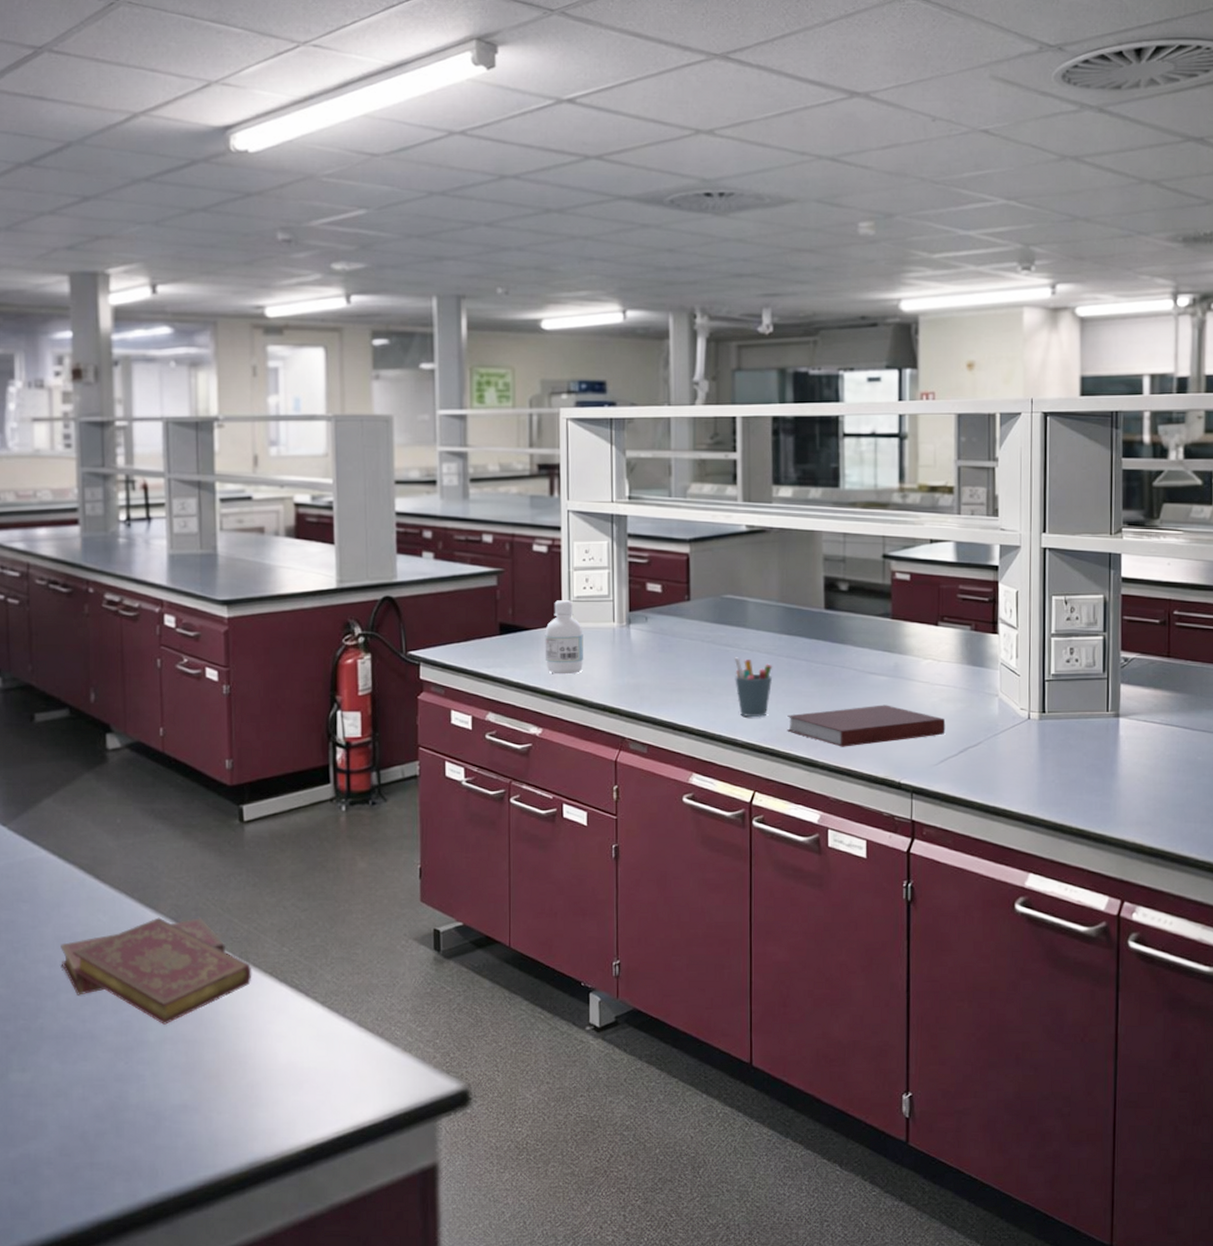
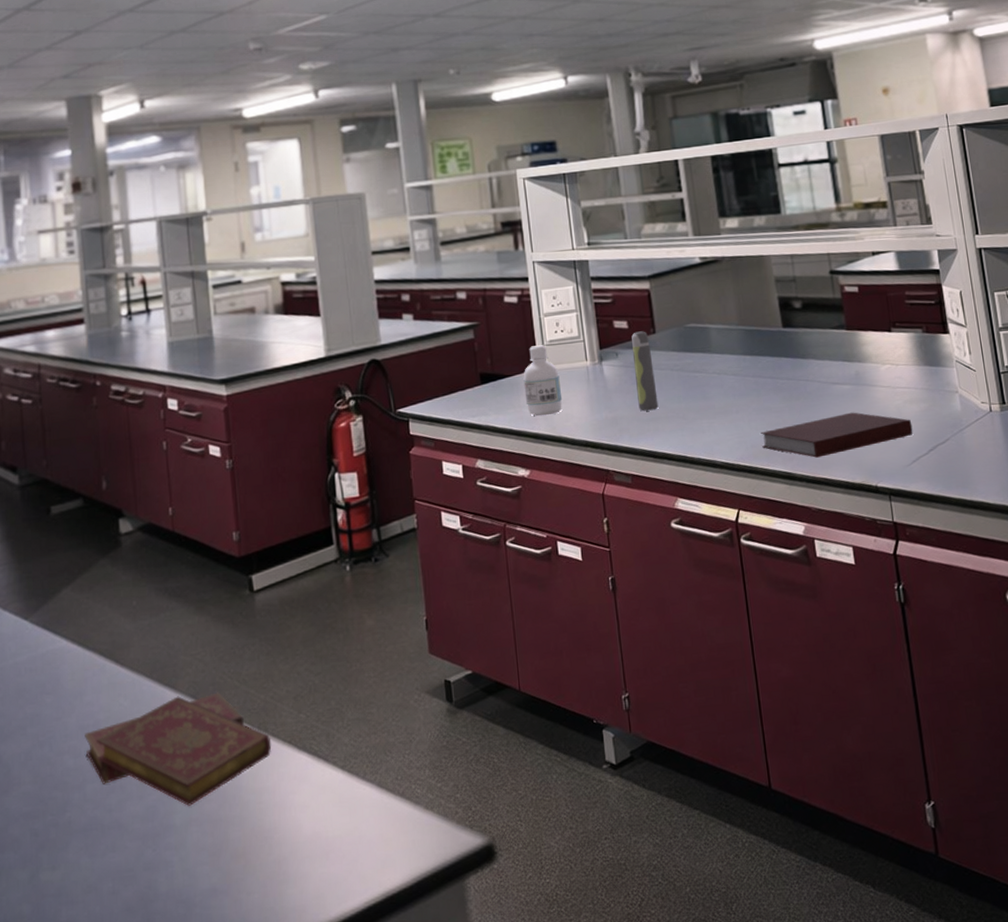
spray bottle: none [663,597,684,681] -> present [631,331,659,411]
pen holder: present [734,657,773,718] -> none [703,382,742,438]

